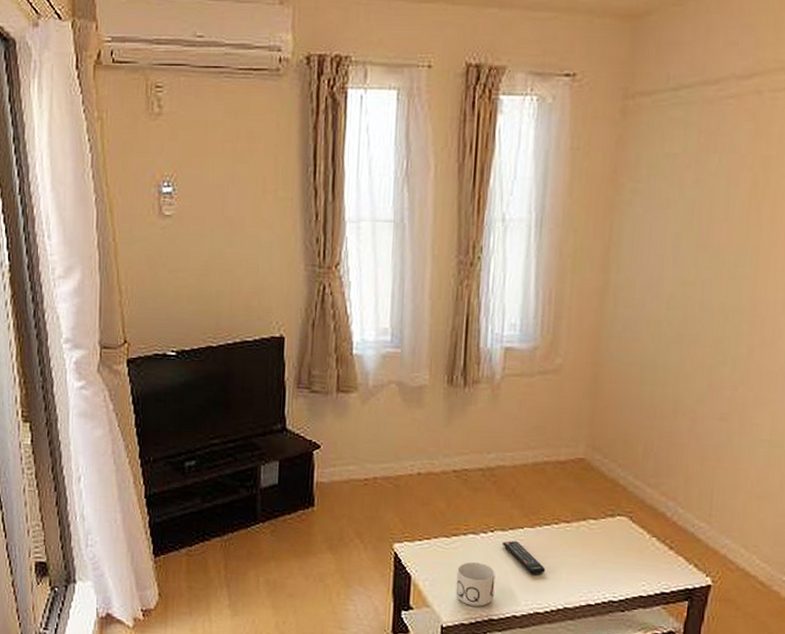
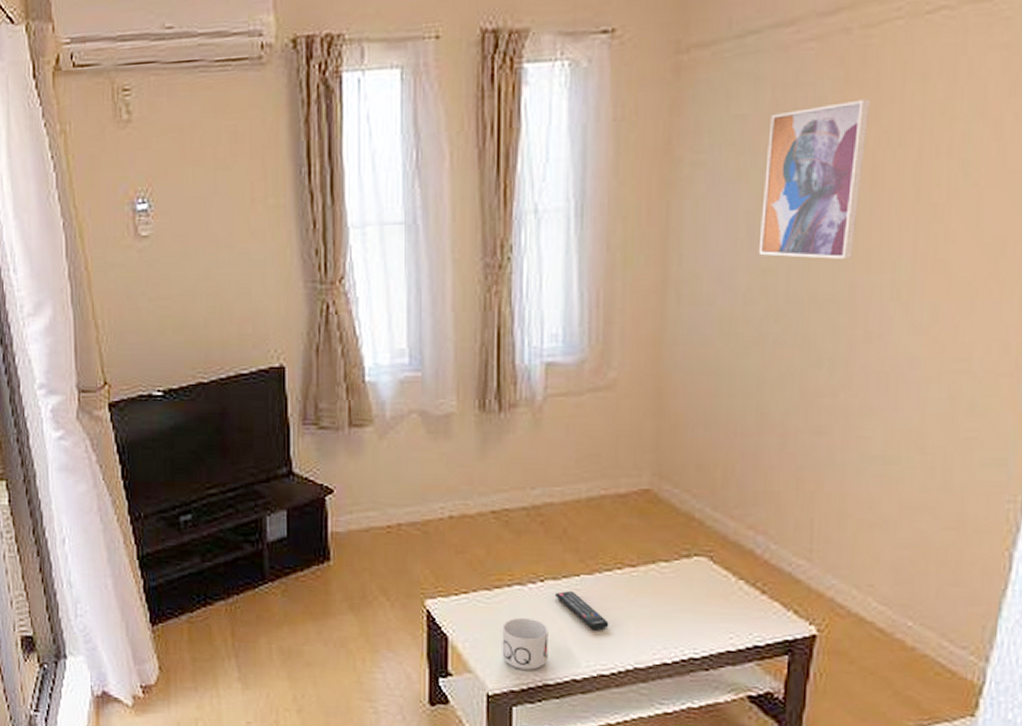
wall art: none [681,149,774,278] -> present [758,99,870,259]

